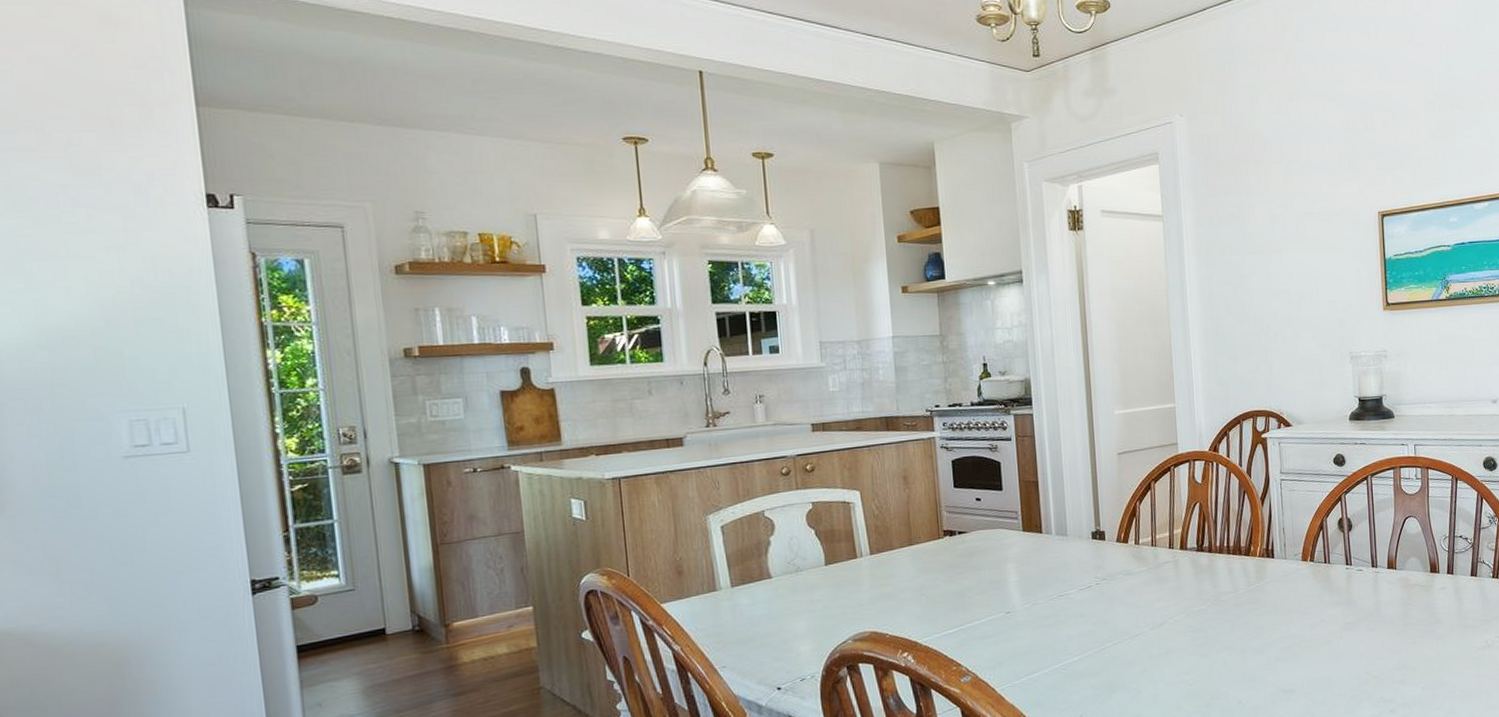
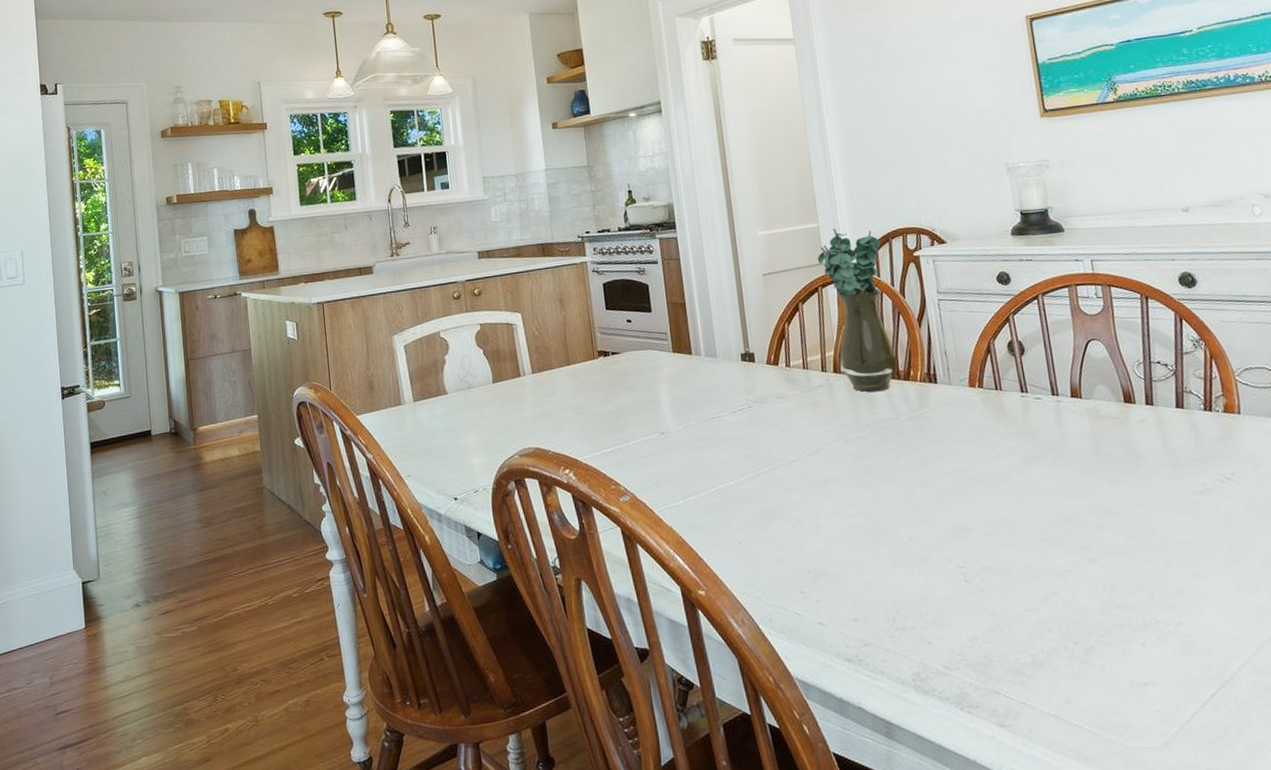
vase: none [1171,409,1239,568] -> present [817,228,897,392]

